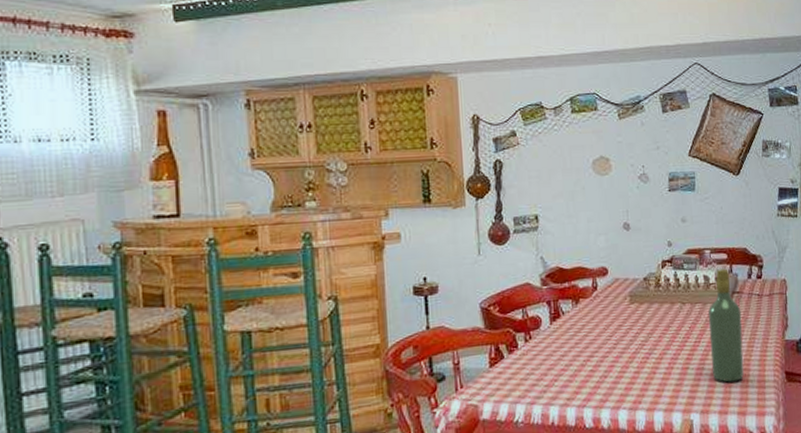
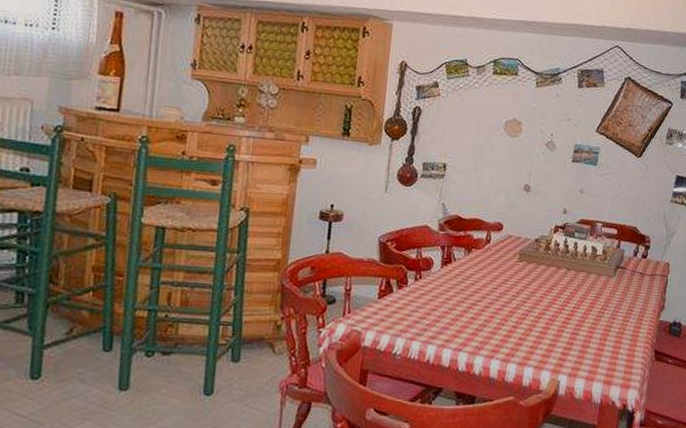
wine bottle: present [707,268,744,383] -> none [585,242,623,352]

